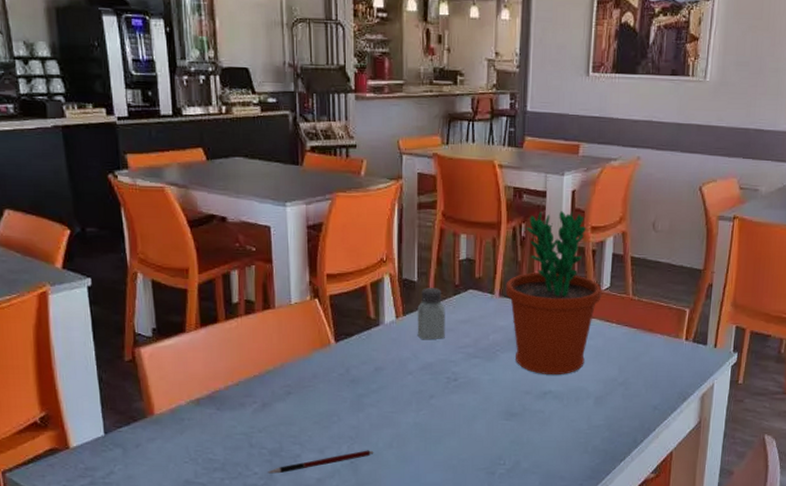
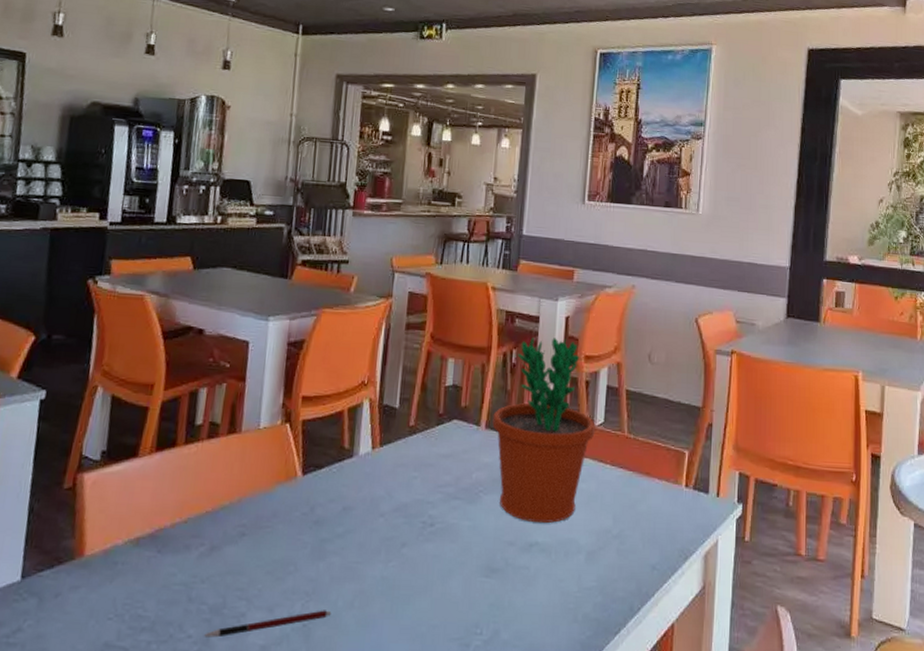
saltshaker: present [417,288,445,340] -> none [393,416,427,476]

